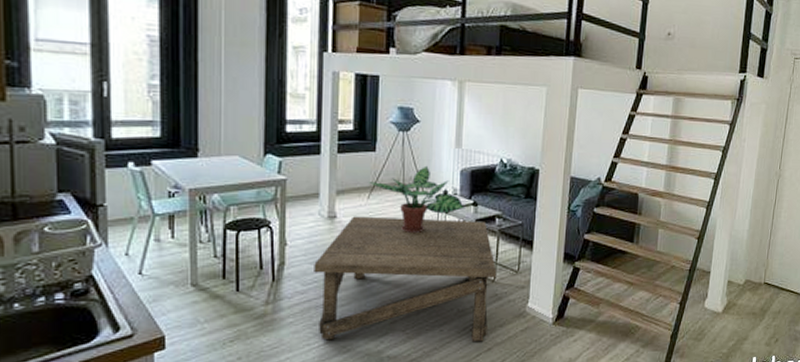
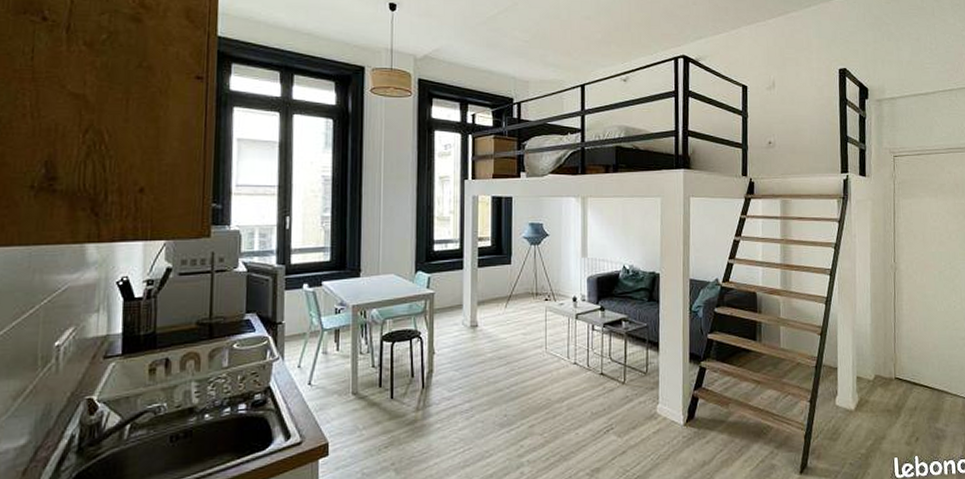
coffee table: present [314,216,496,342] -> none [459,324,625,445]
potted plant: present [367,165,464,234] -> none [504,275,592,339]

